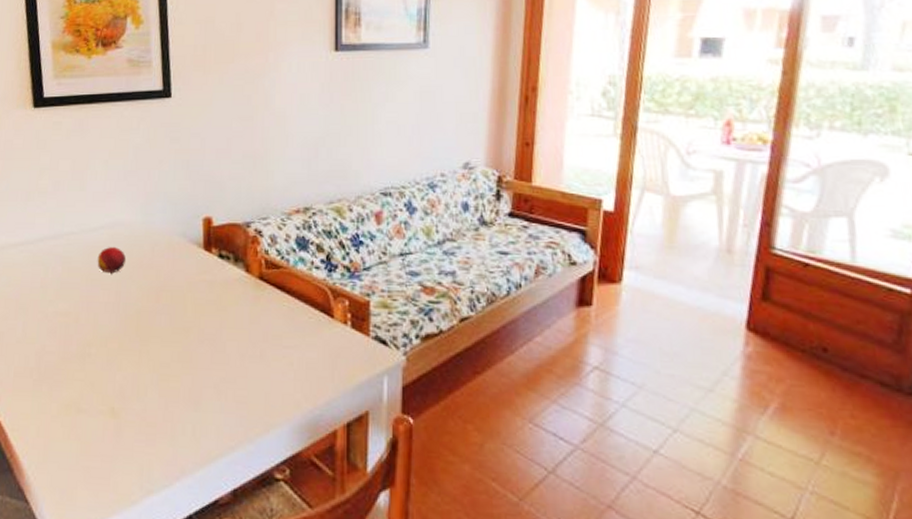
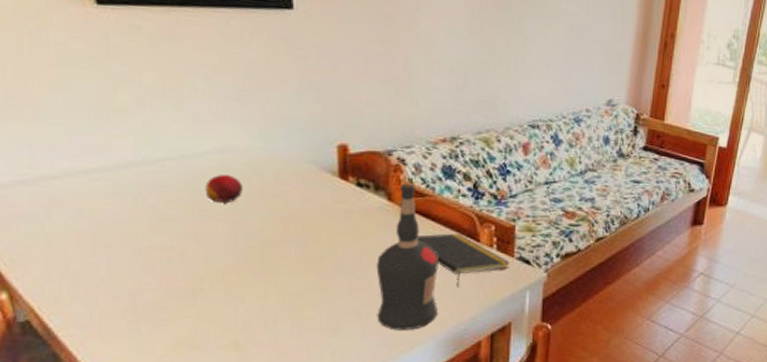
liquor bottle: none [234,254,293,411] -> present [376,183,438,330]
notepad: none [272,307,366,367] -> present [416,233,510,287]

